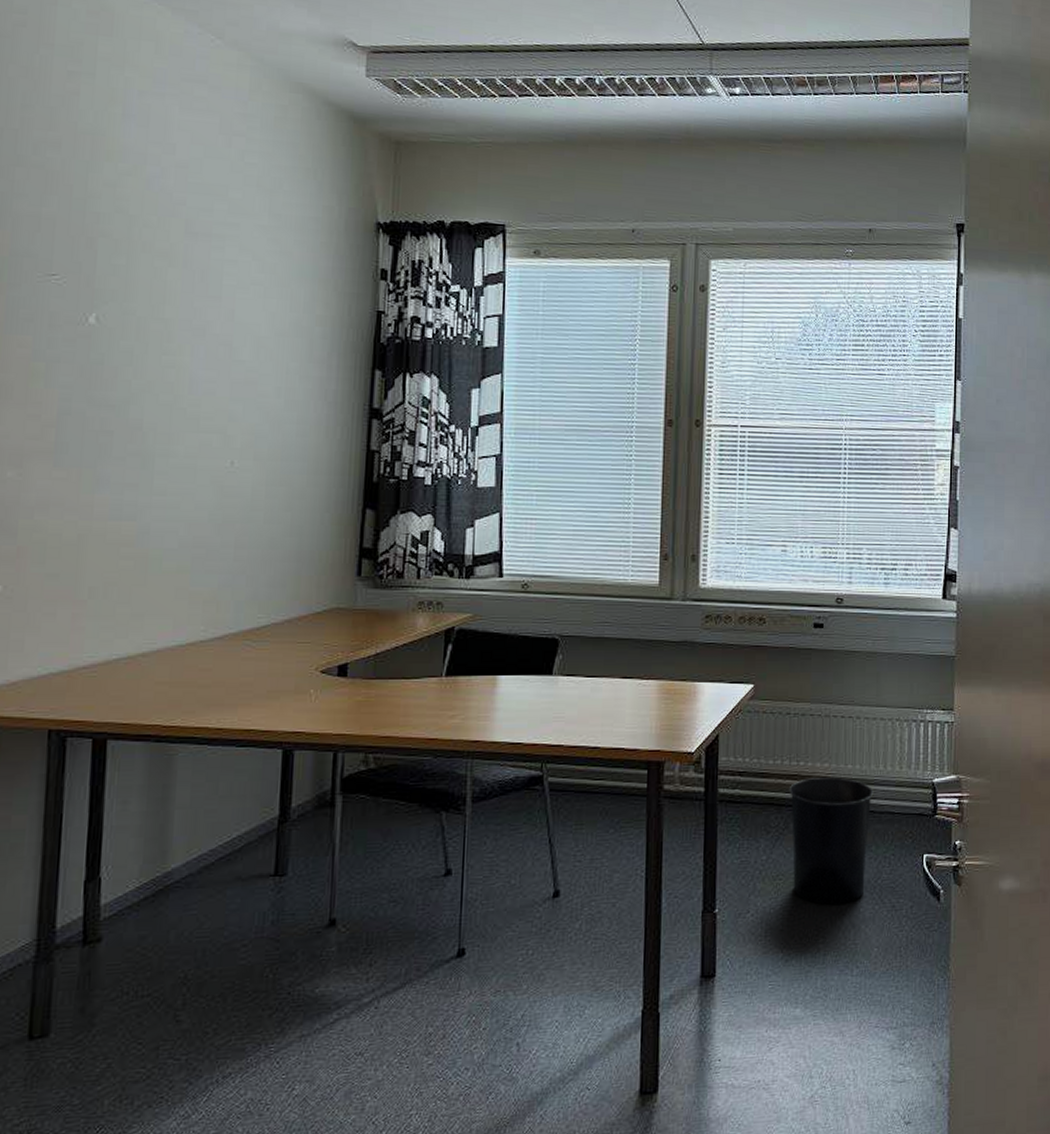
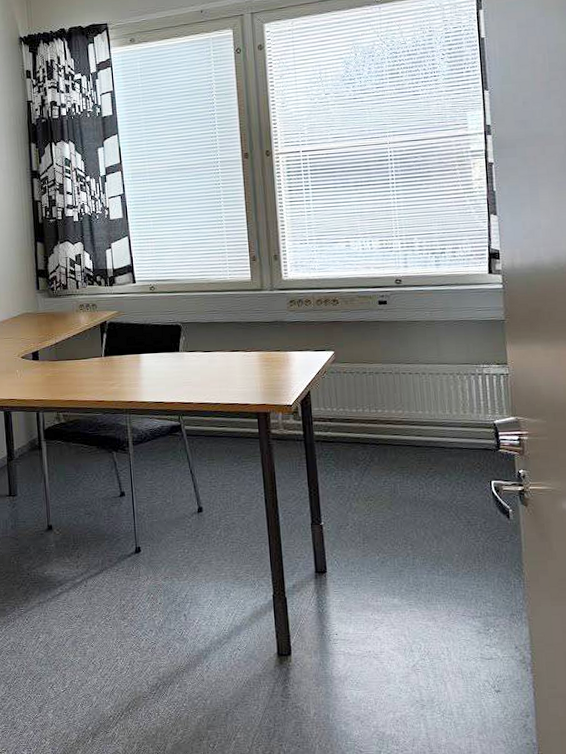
waste bin: present [790,777,874,905] -> none [372,421,443,520]

